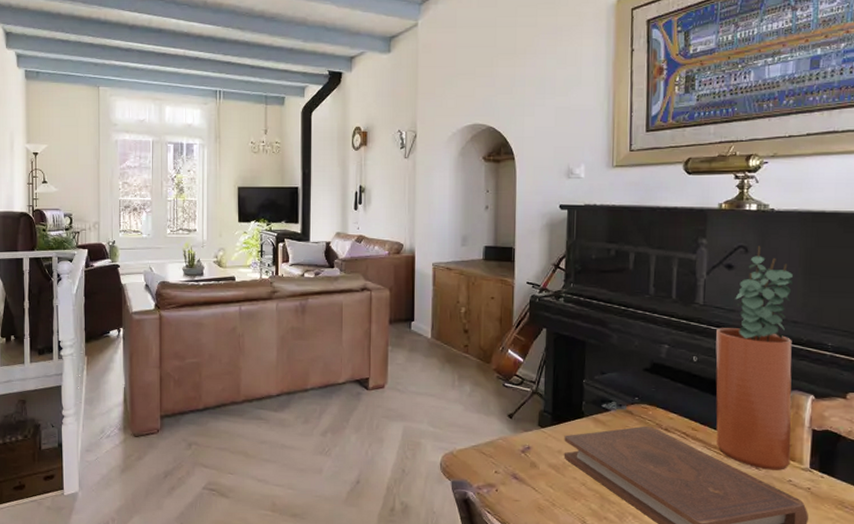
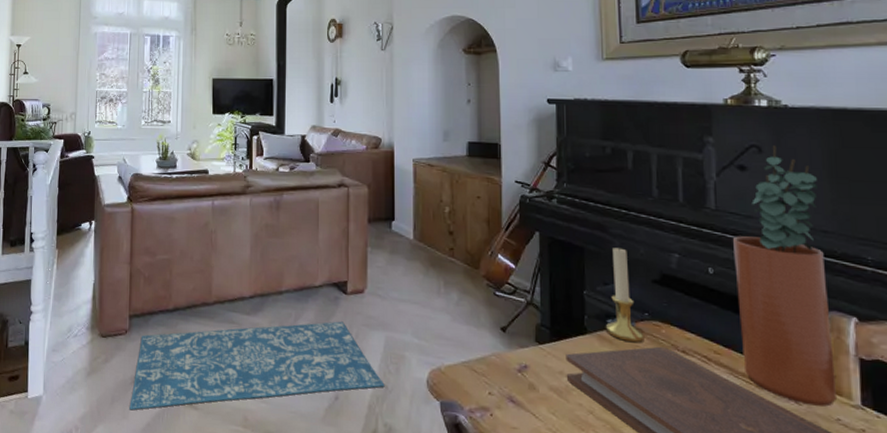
rug: none [163,414,402,502] -> present [129,321,385,411]
candle holder: none [600,340,634,424] -> present [605,247,645,343]

